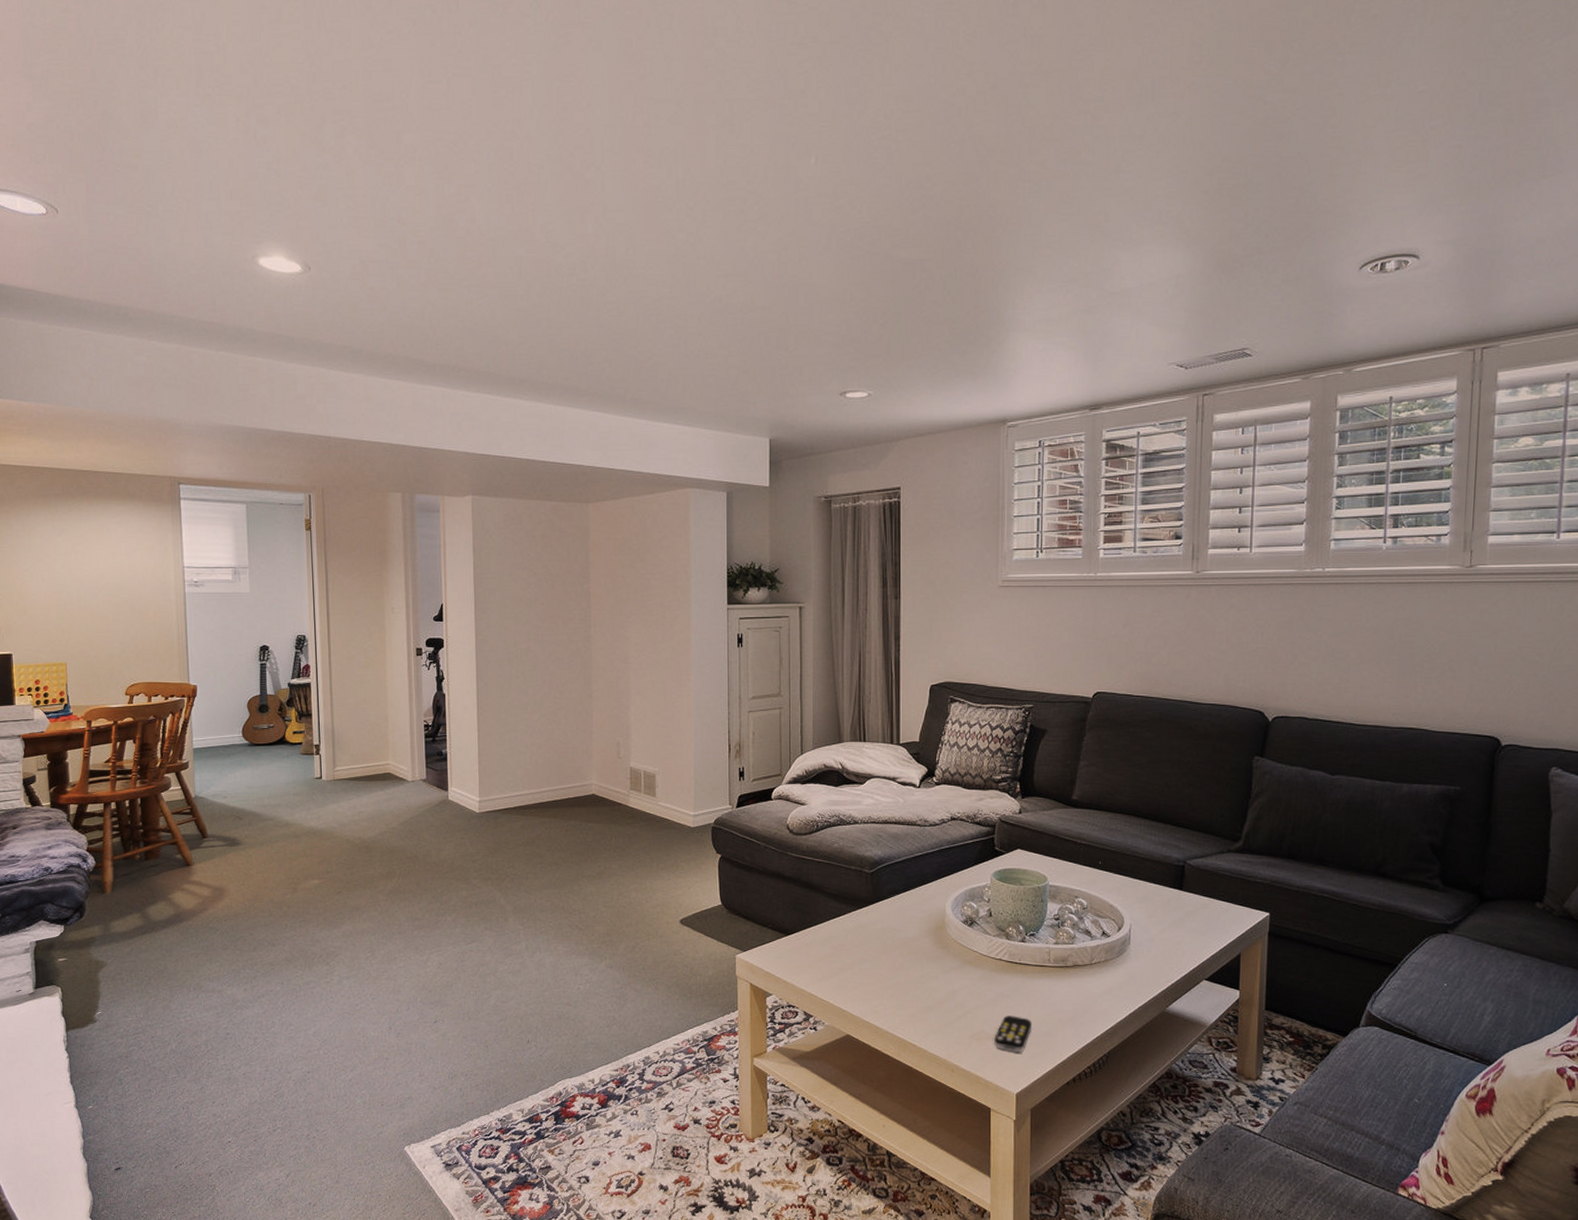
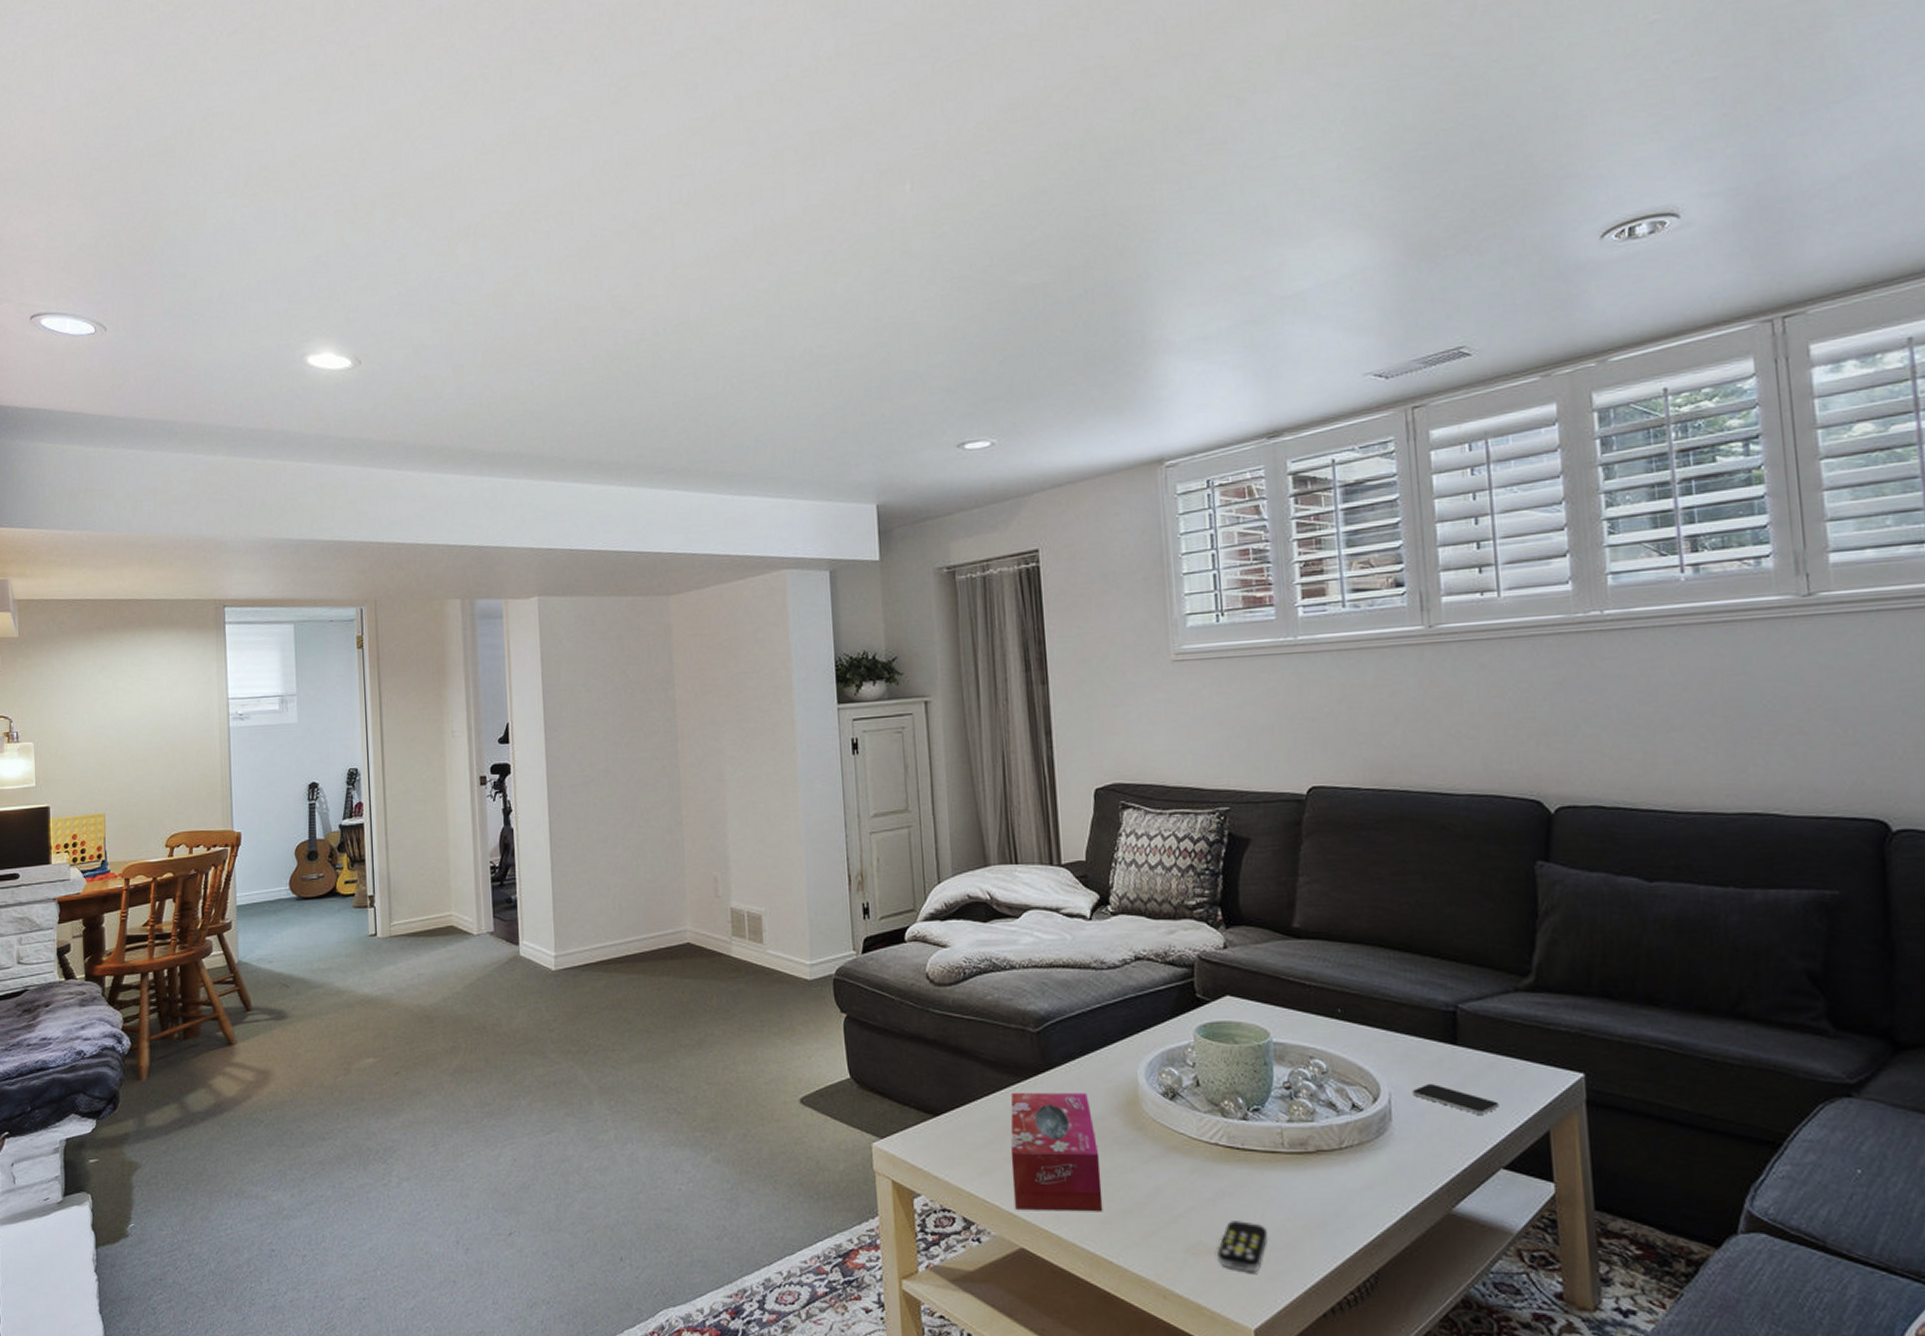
tissue box: none [844,919,912,1007] -> present [1010,1093,1103,1211]
smartphone: none [1146,918,1208,941] -> present [1411,1084,1499,1114]

